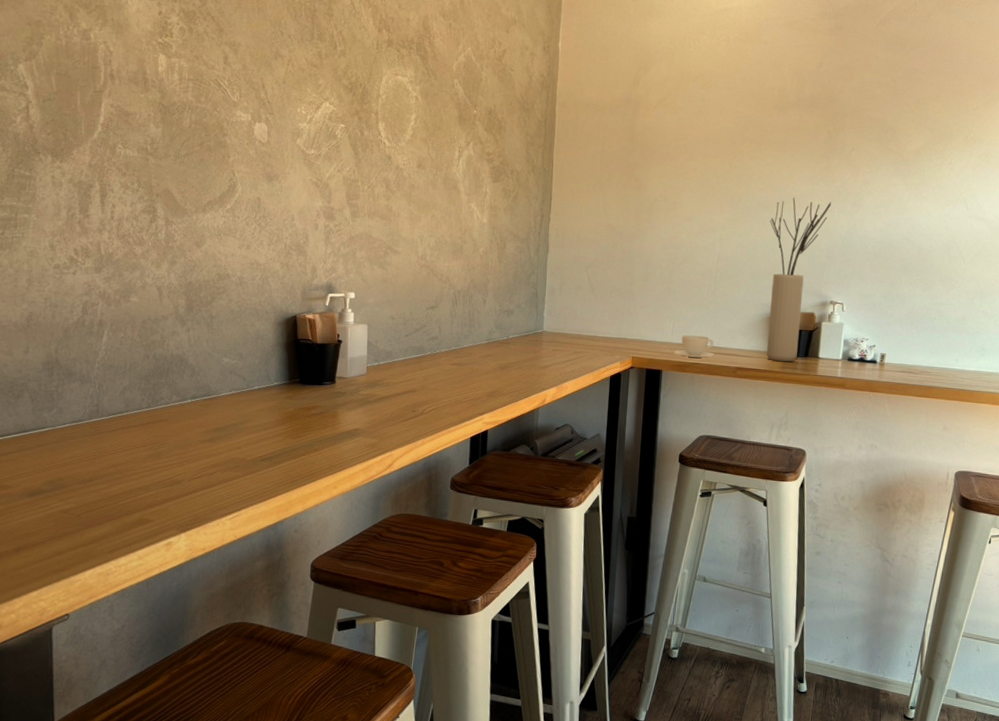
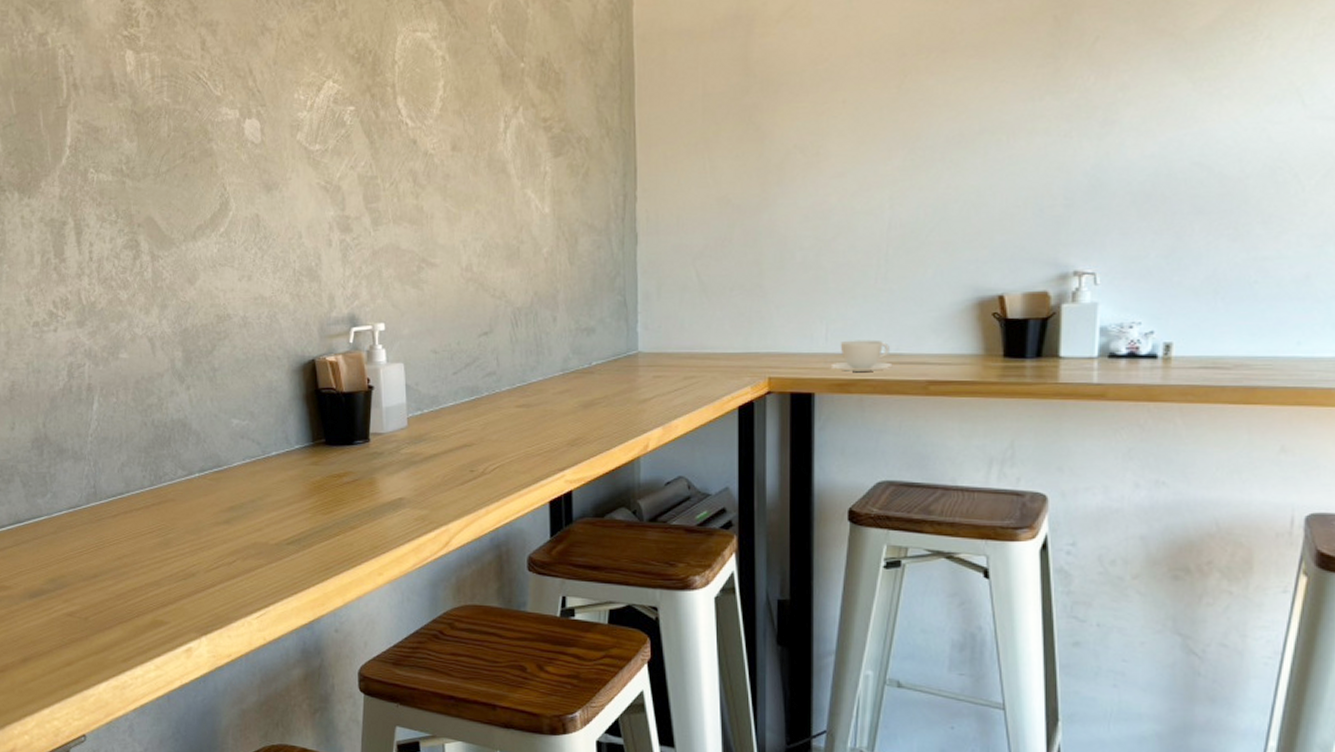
vase: present [767,197,832,362] -> none [967,123,1067,367]

